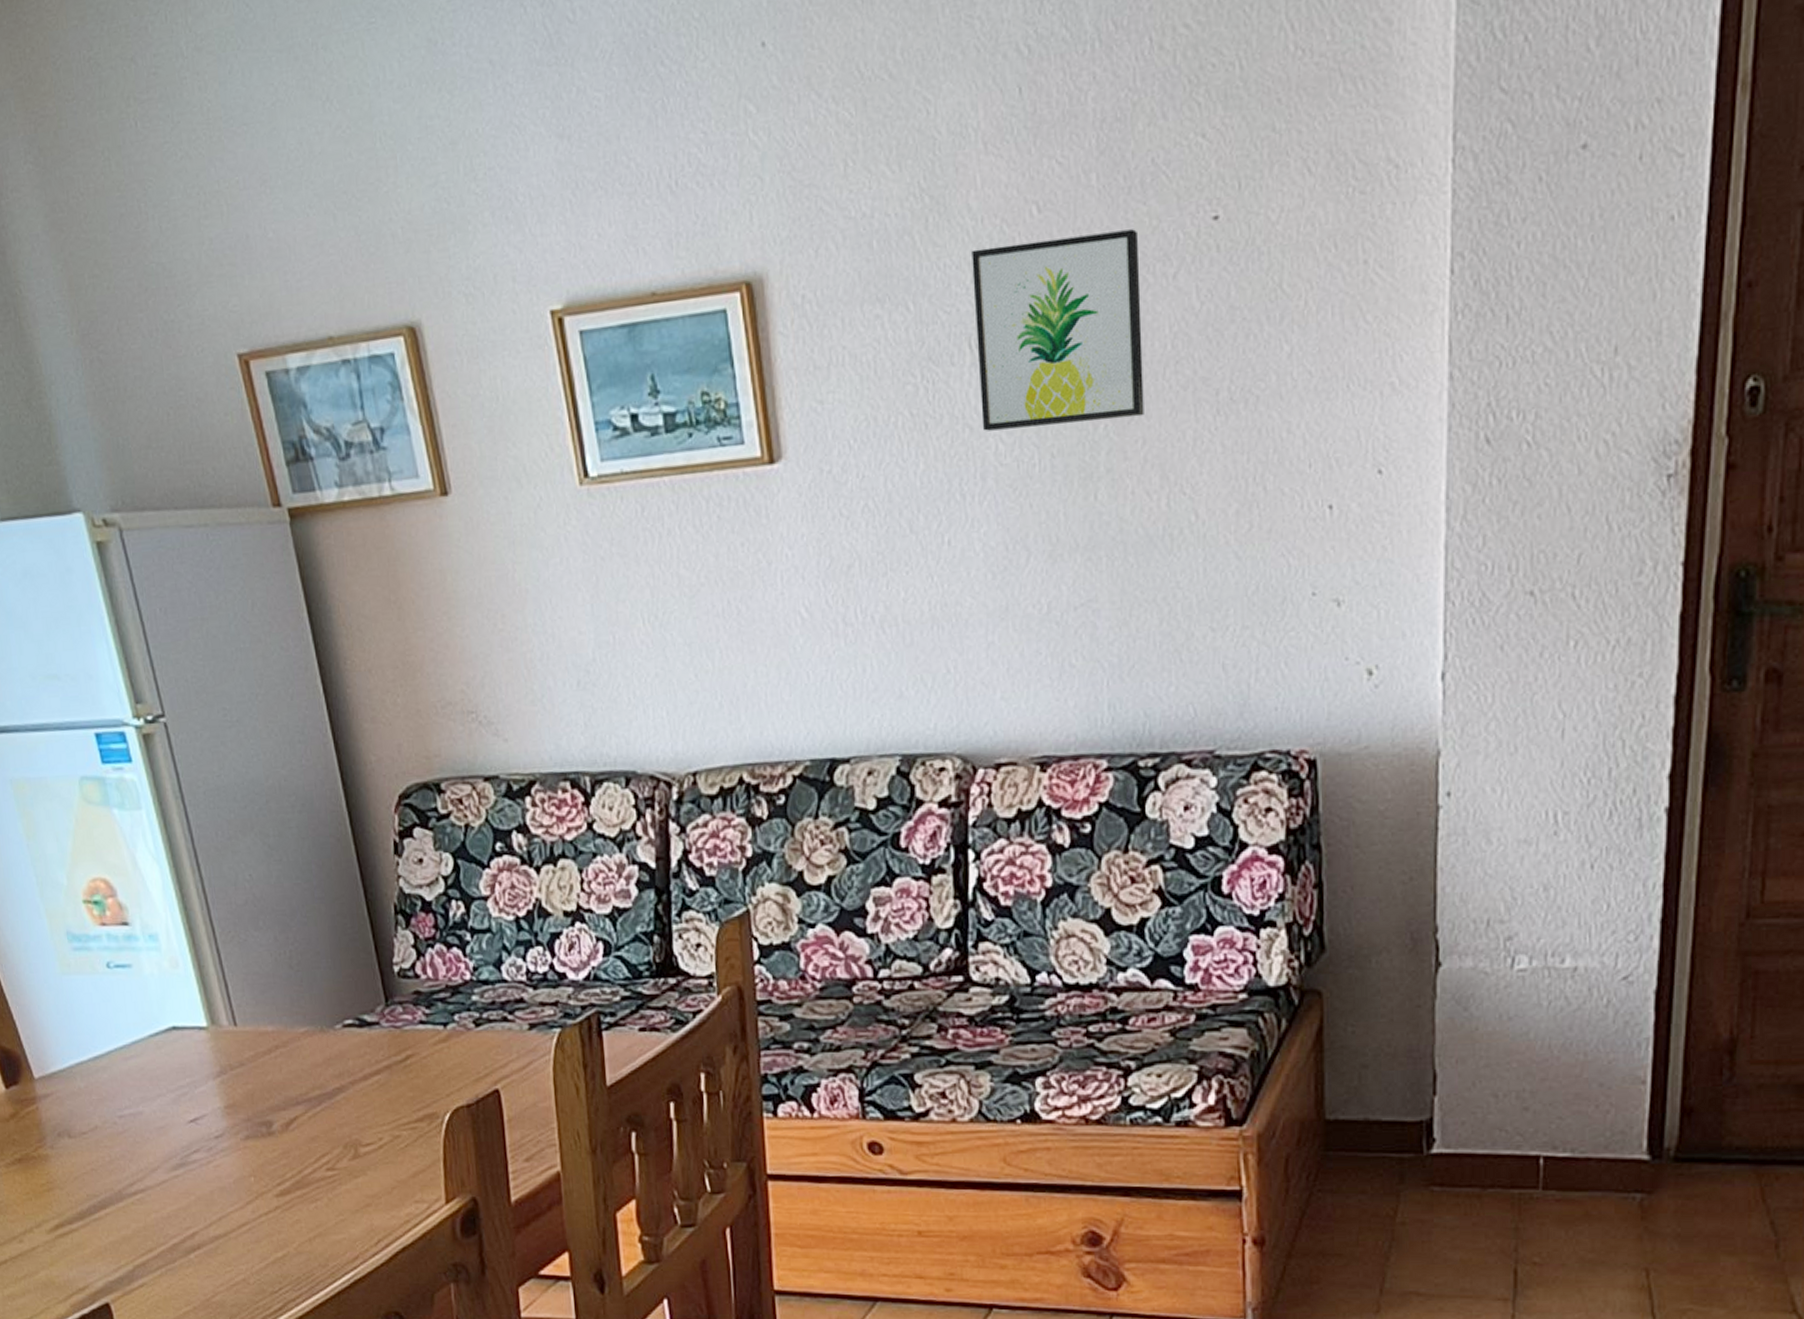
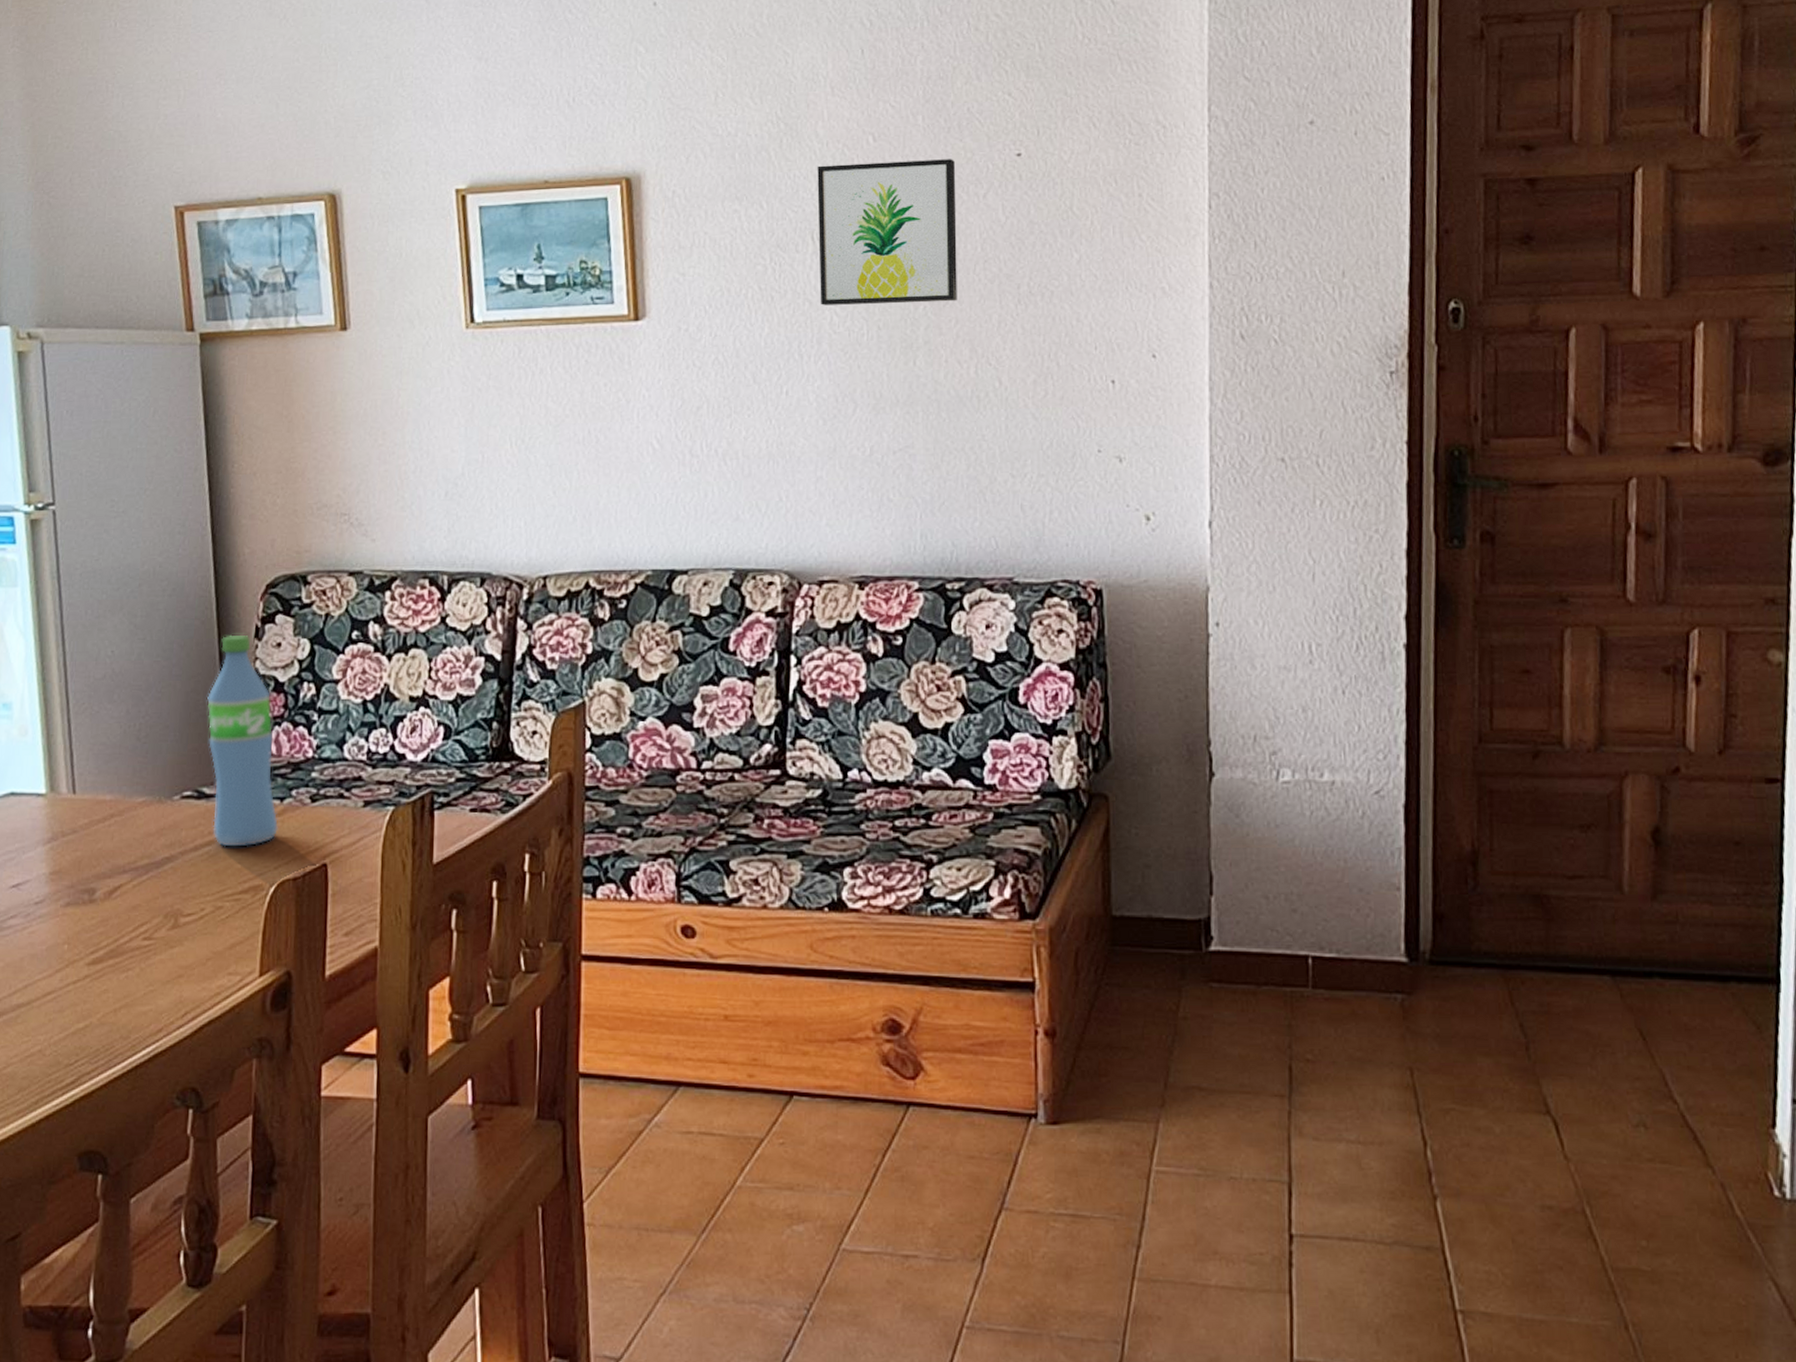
water bottle: none [354,852,446,1076] -> present [207,634,279,847]

